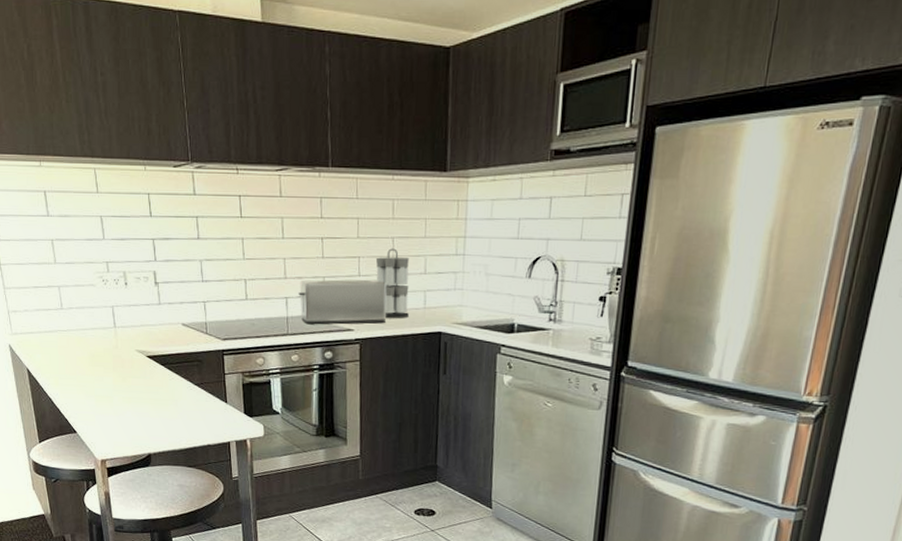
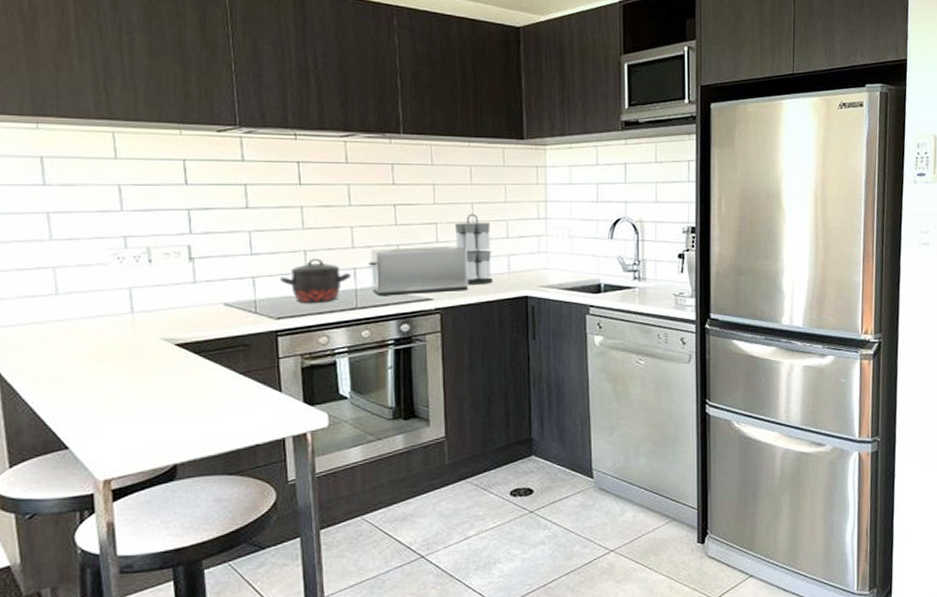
cooking pot: none [225,287,283,329] -> present [279,258,351,304]

